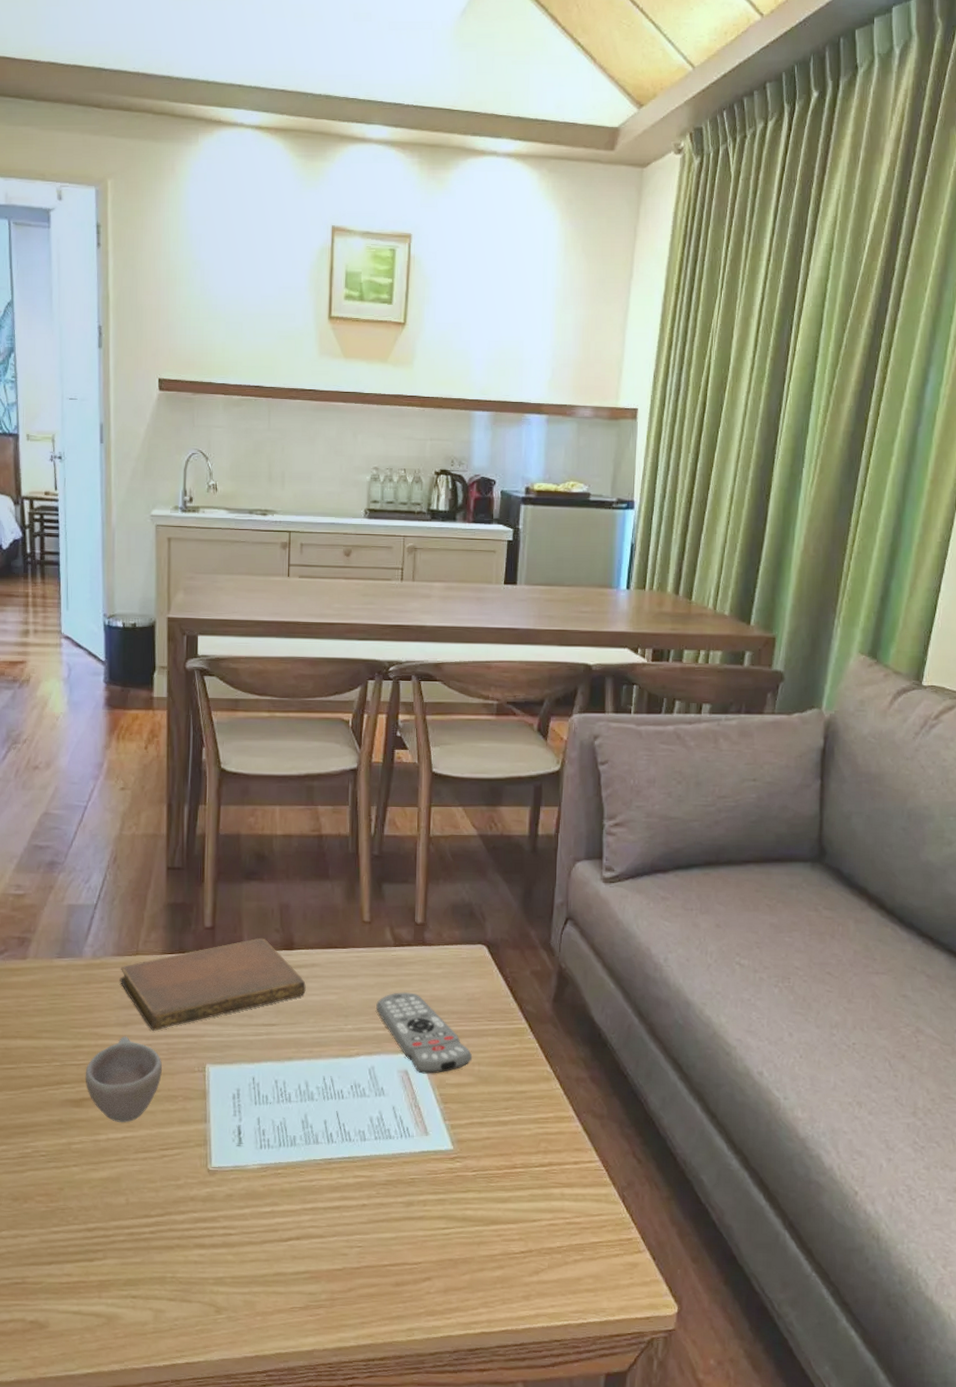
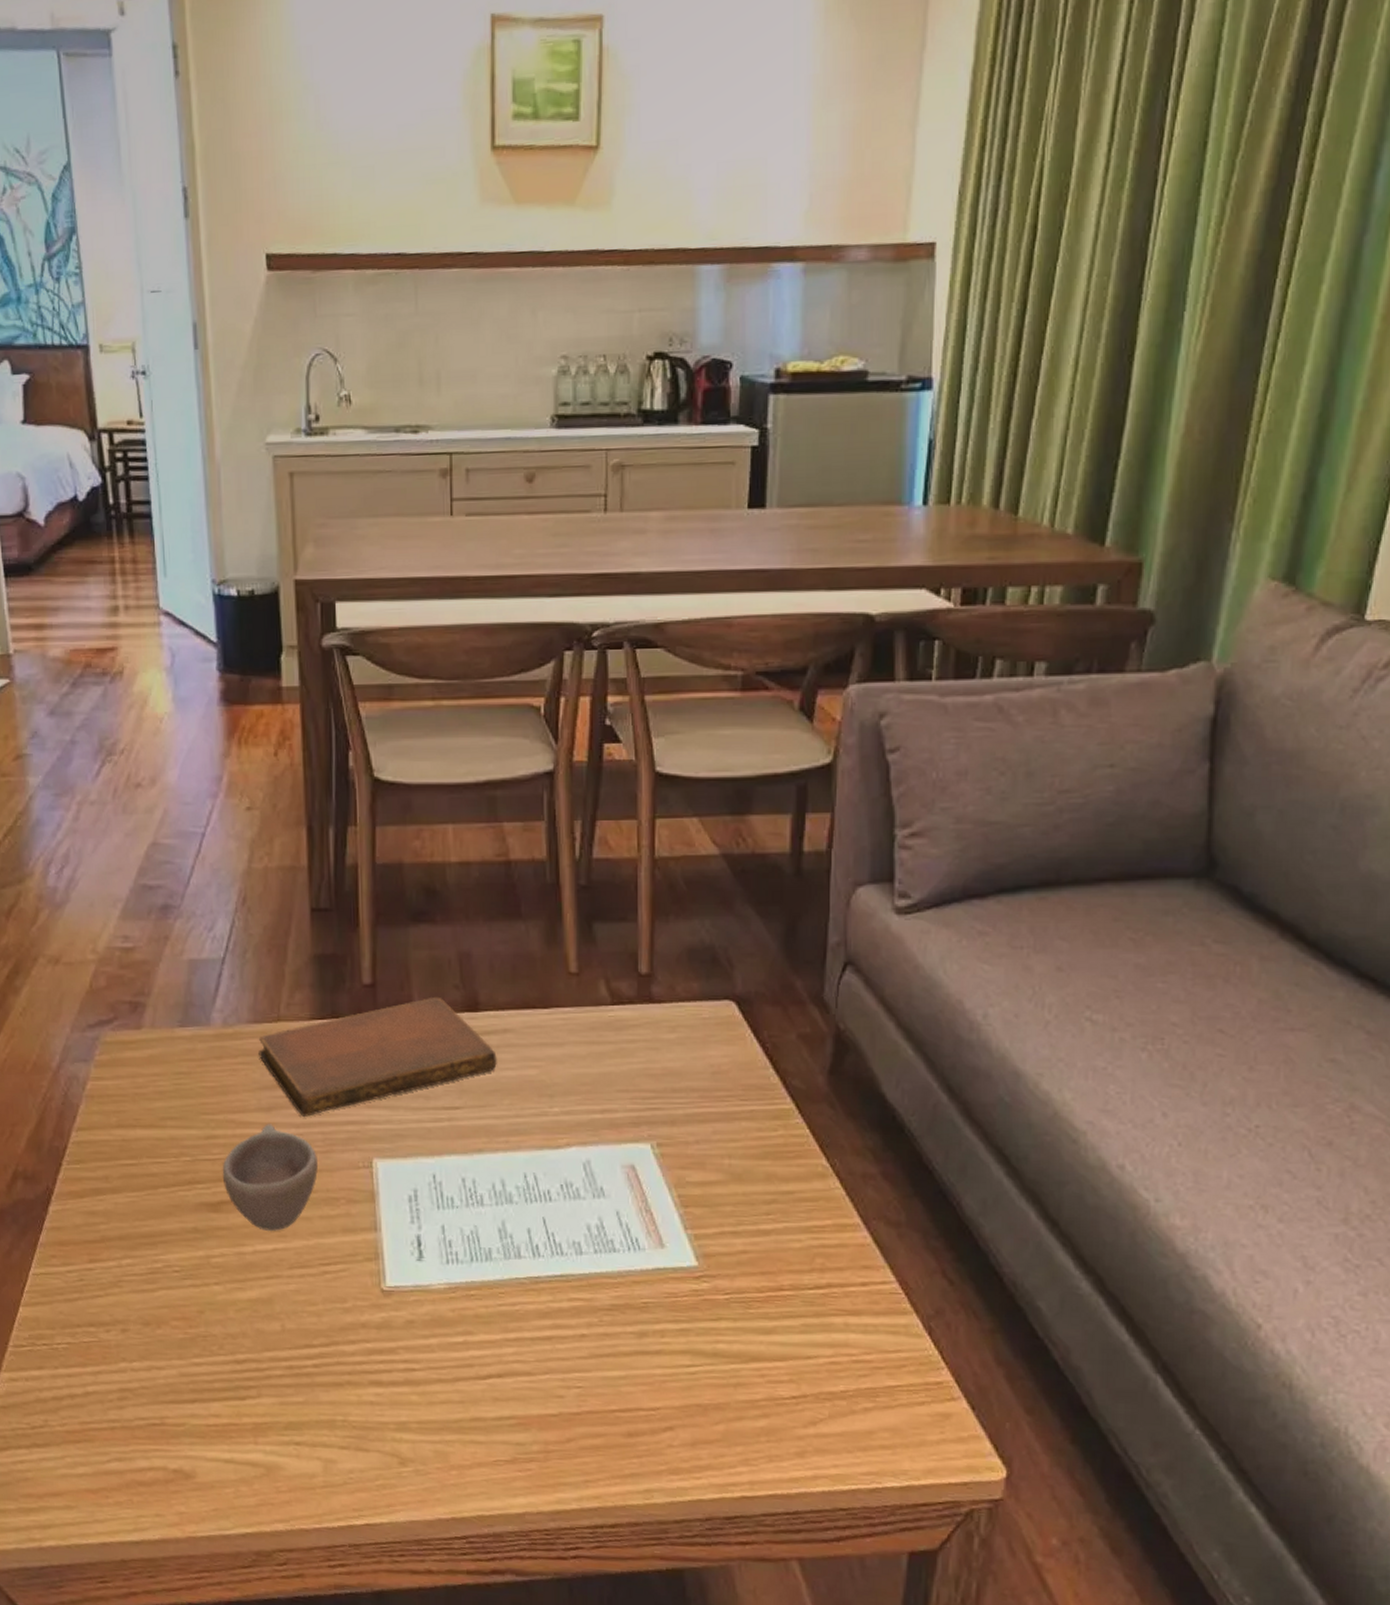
remote control: present [376,992,472,1074] -> none [590,1064,720,1170]

